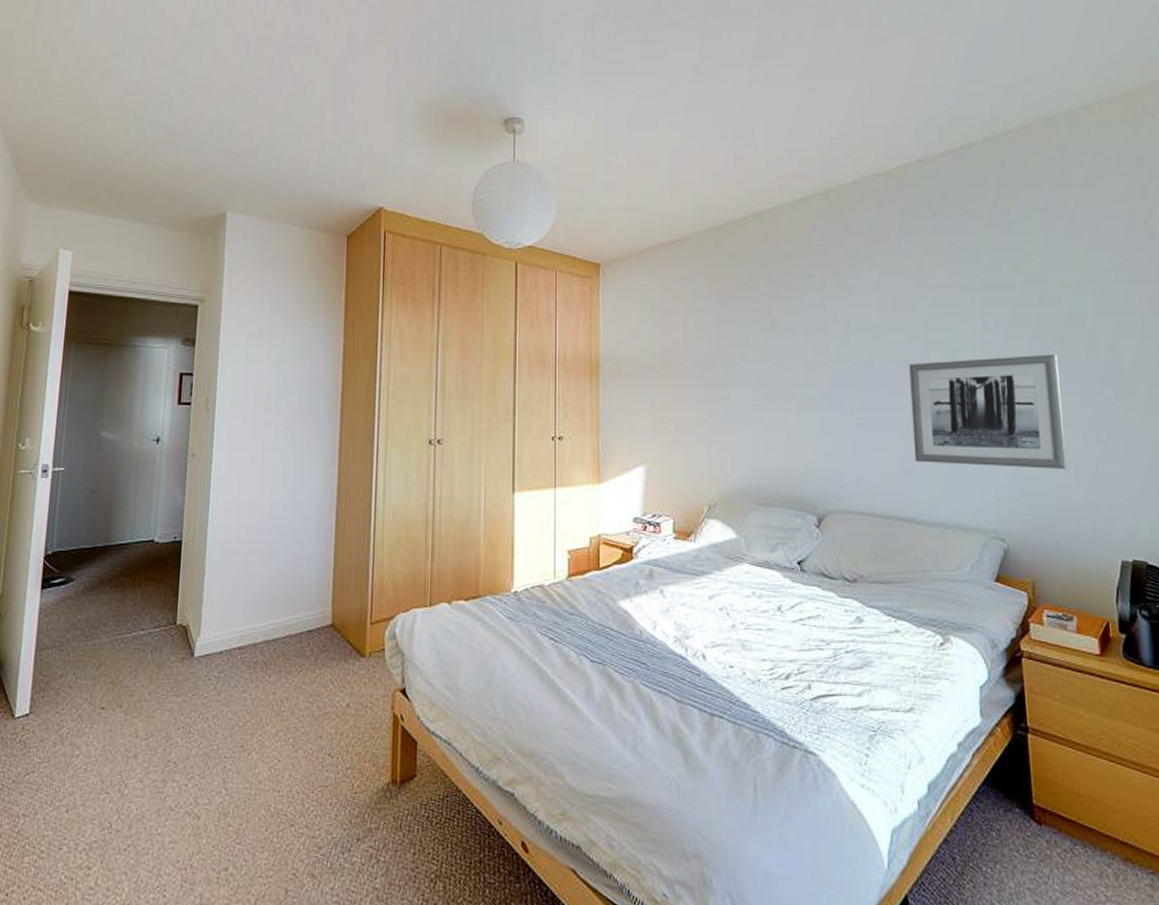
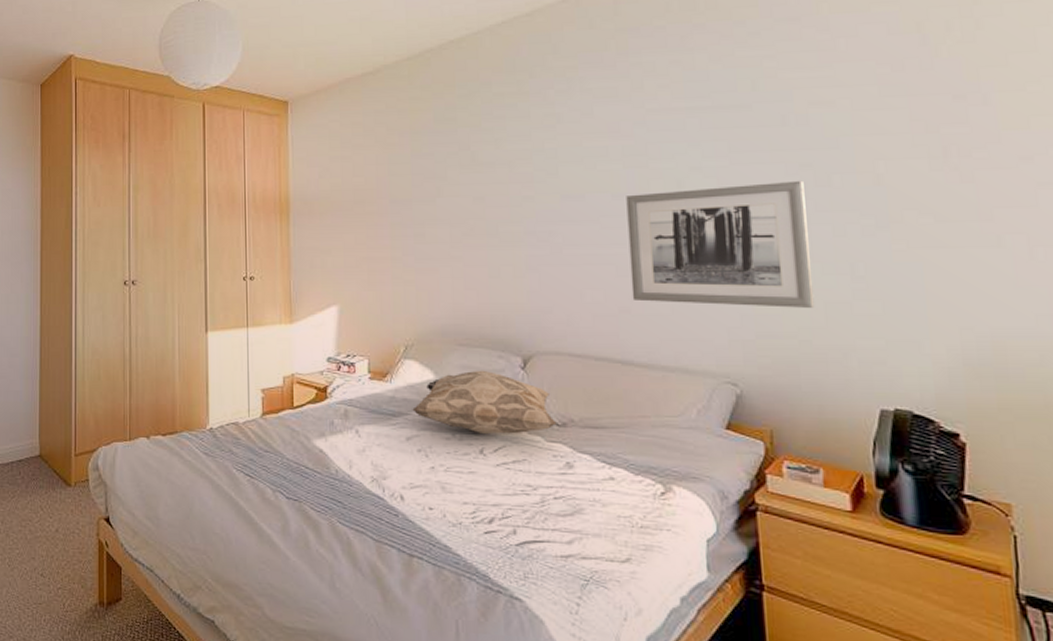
decorative pillow: none [715,528,848,592] -> present [412,370,557,435]

